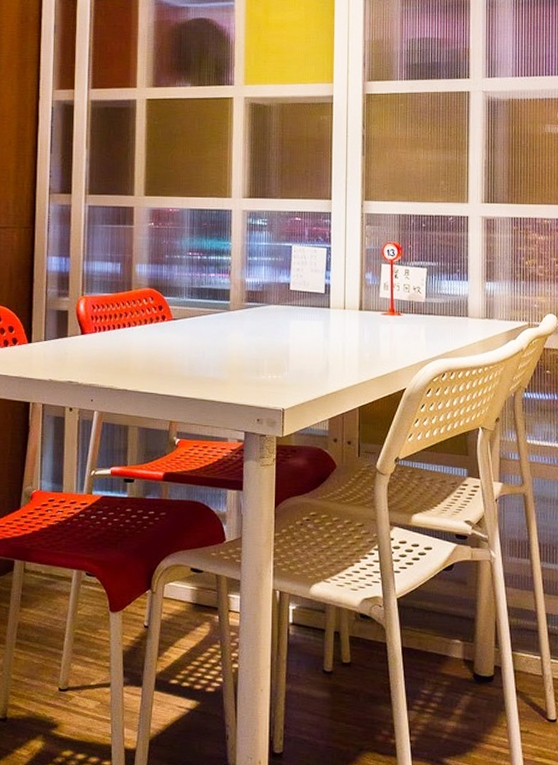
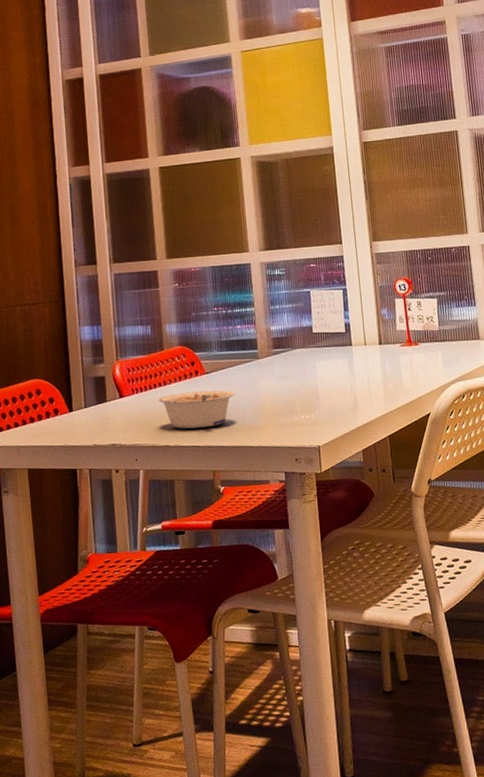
legume: none [120,337,201,375] -> present [158,390,235,429]

